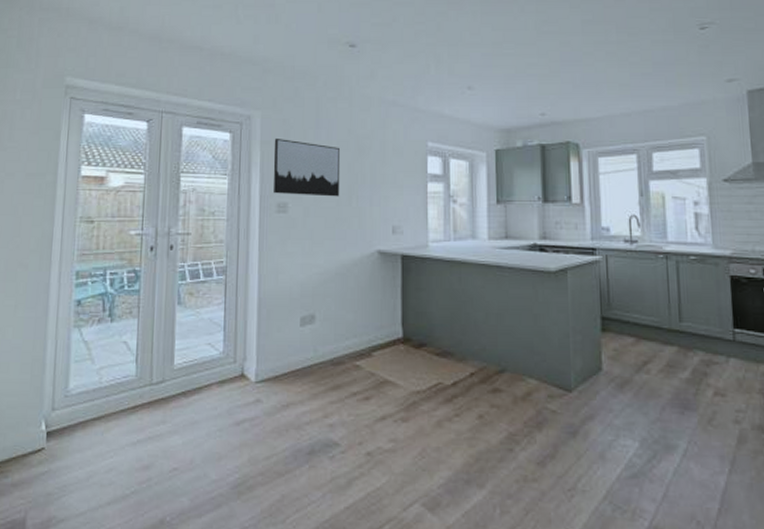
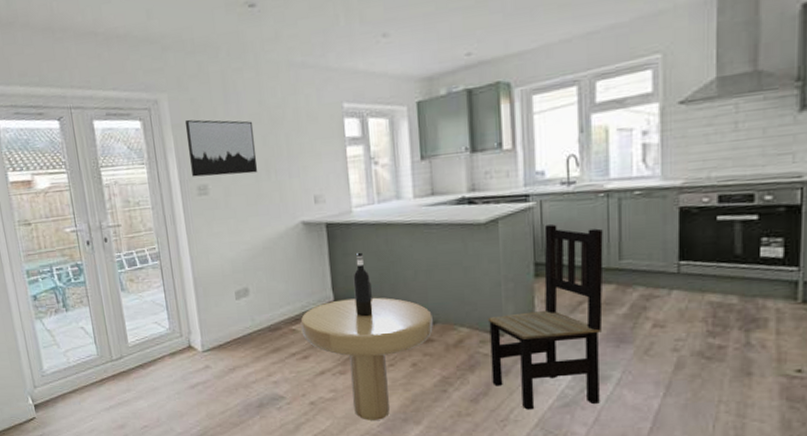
dining table: none [365,288,502,480] -> present [300,252,433,420]
dining chair: none [556,280,667,479] -> present [487,224,603,410]

